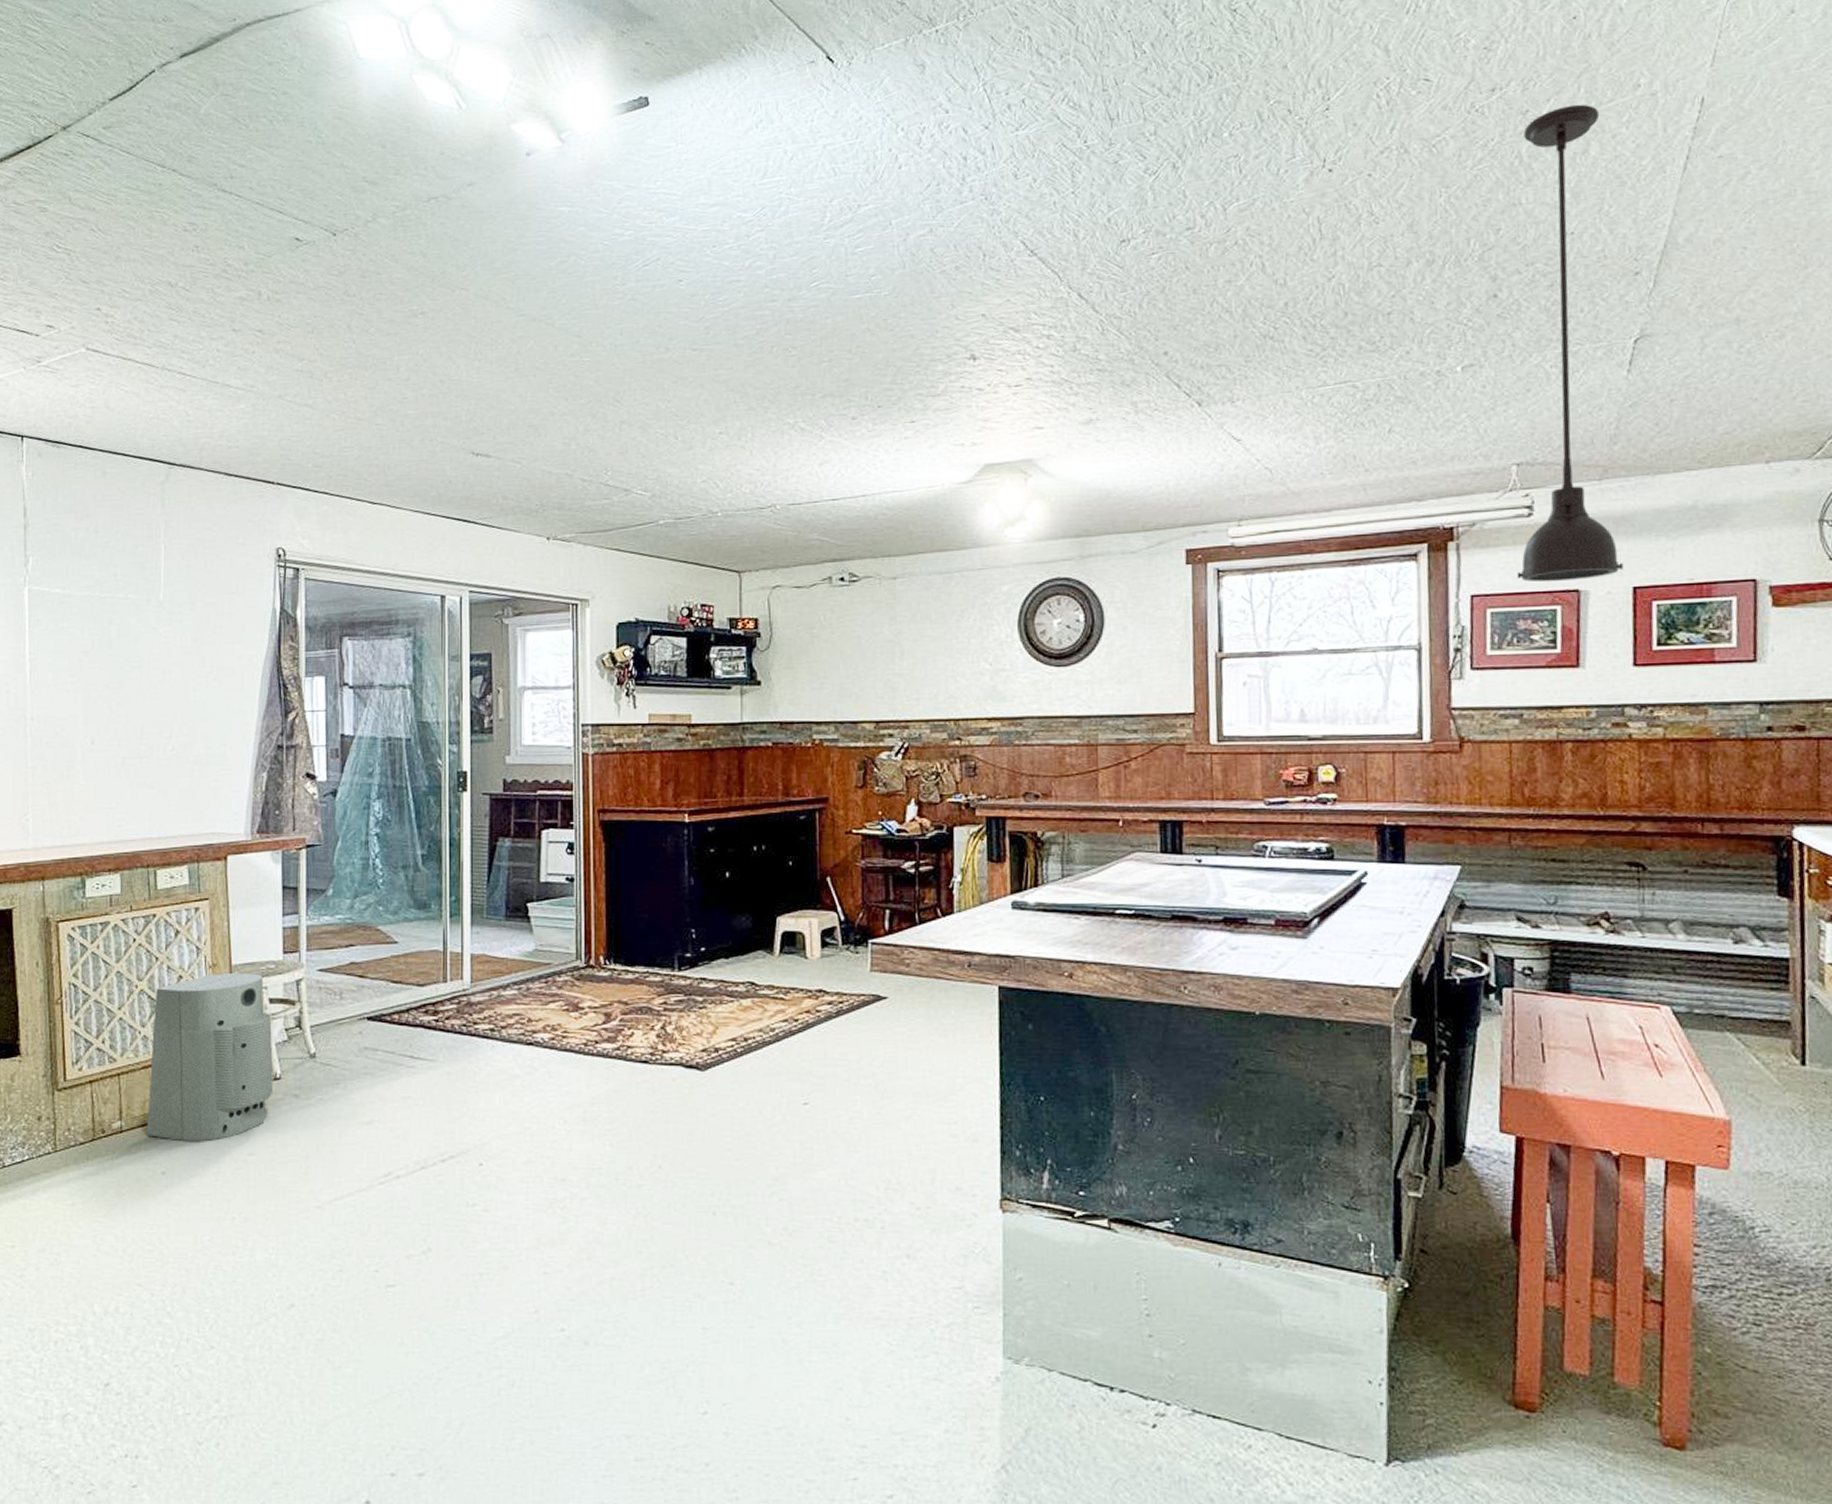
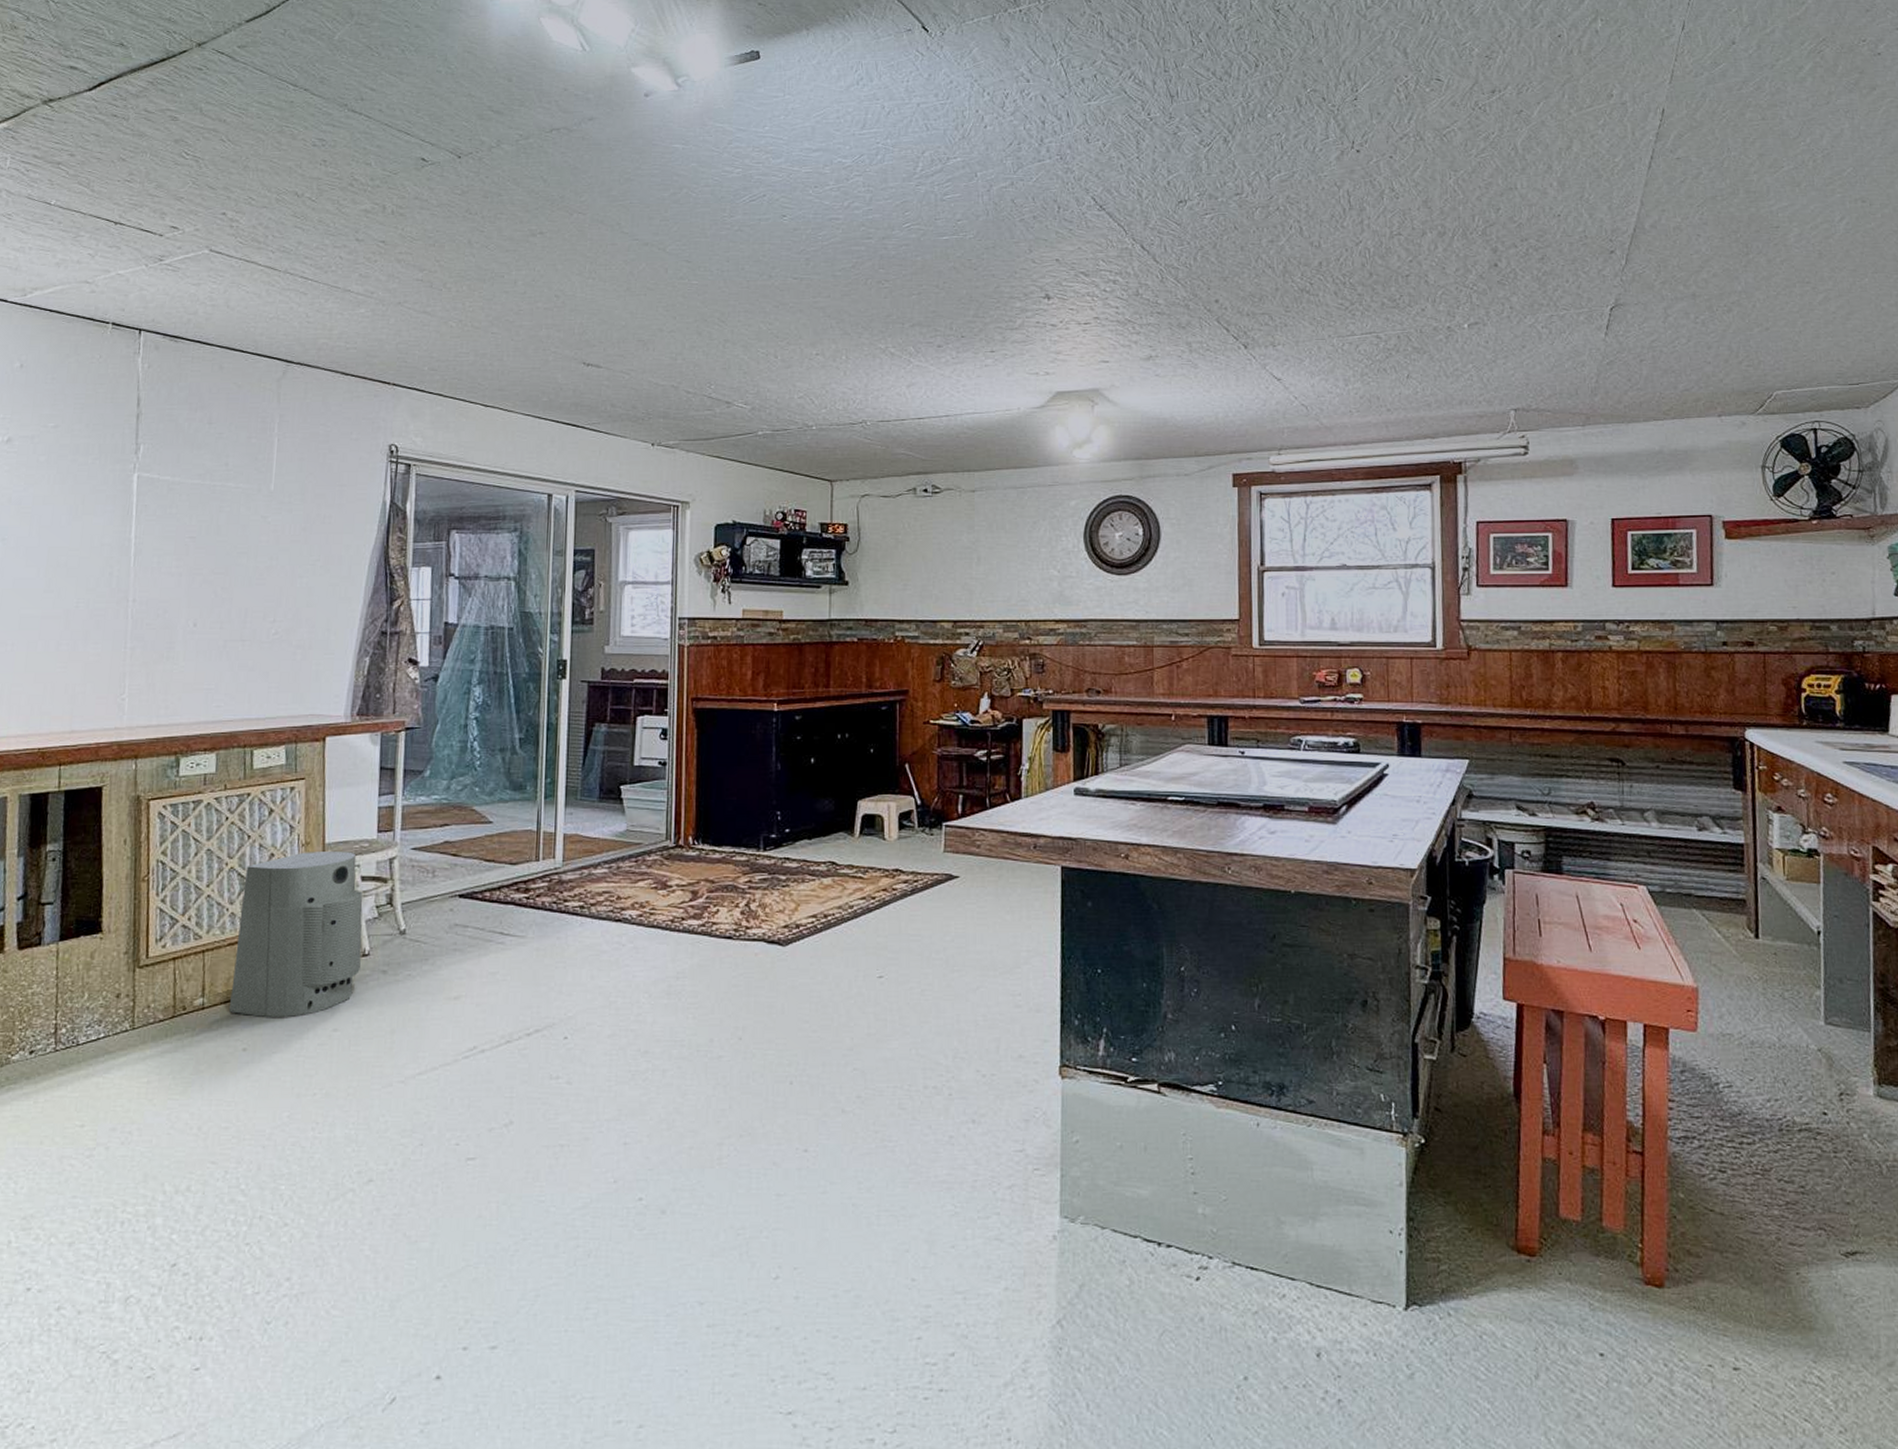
light fixture: present [1517,104,1624,583] -> none [1515,108,1604,512]

